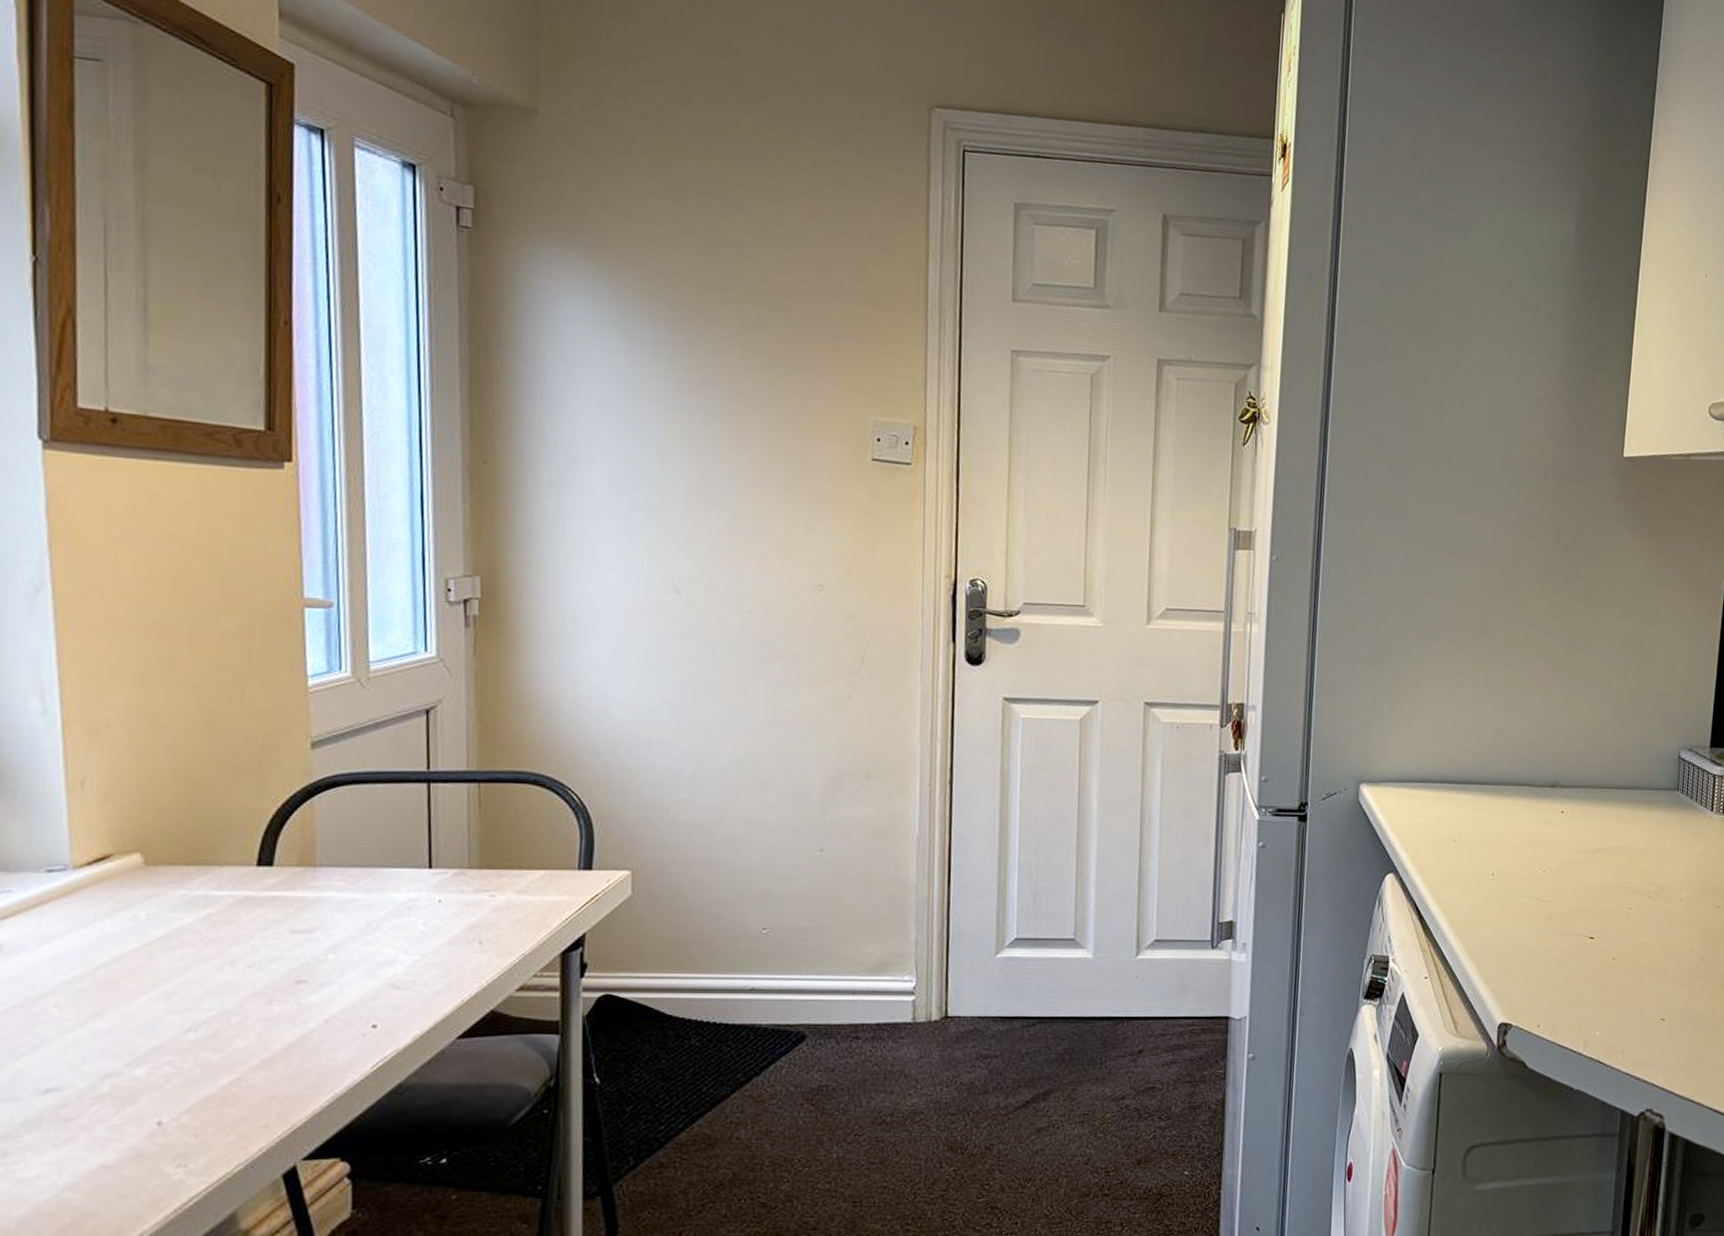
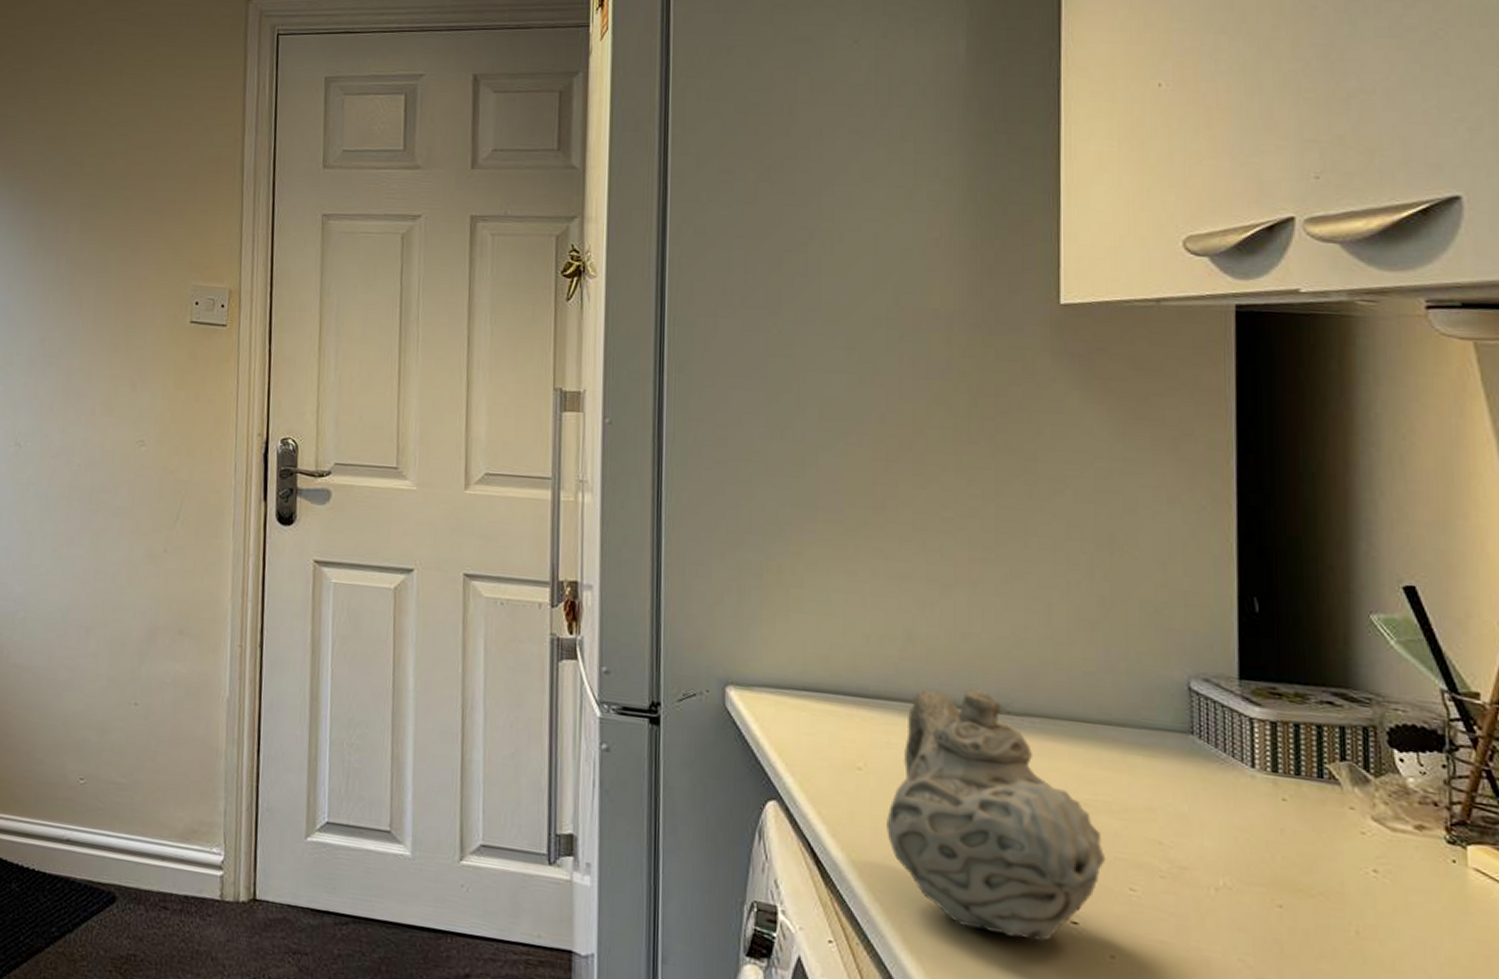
teapot: none [1471,769,1616,954] -> present [887,688,1106,941]

